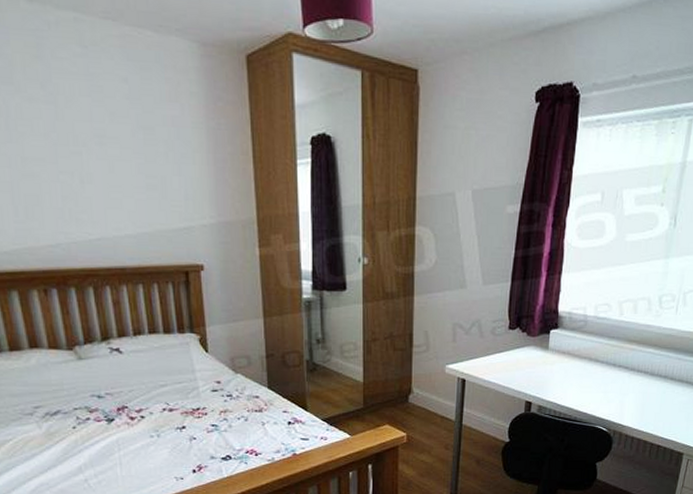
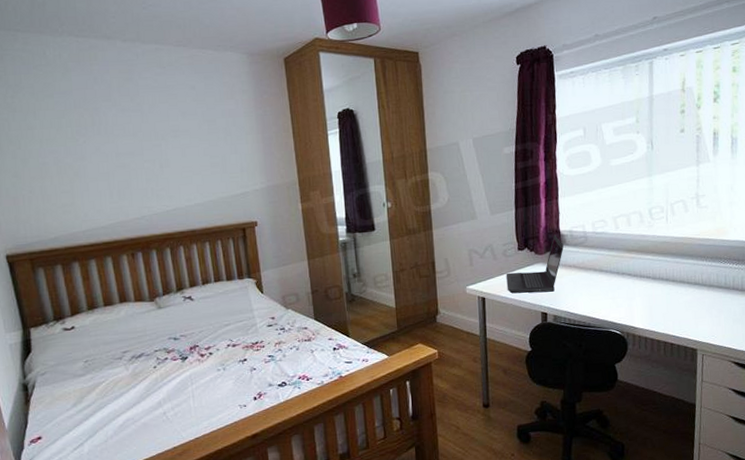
laptop computer: none [491,315,560,379] -> present [506,234,564,294]

